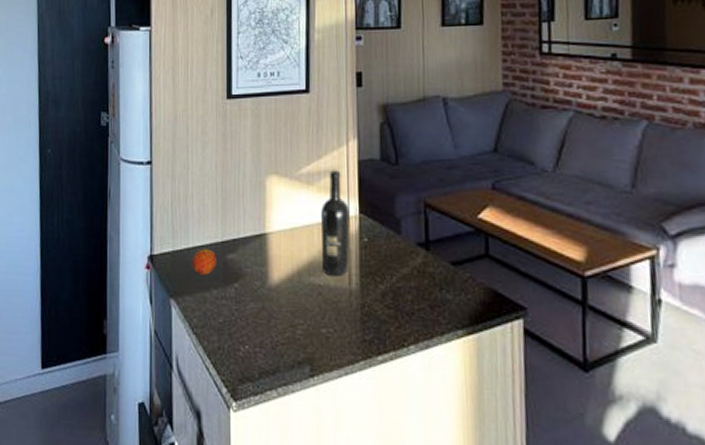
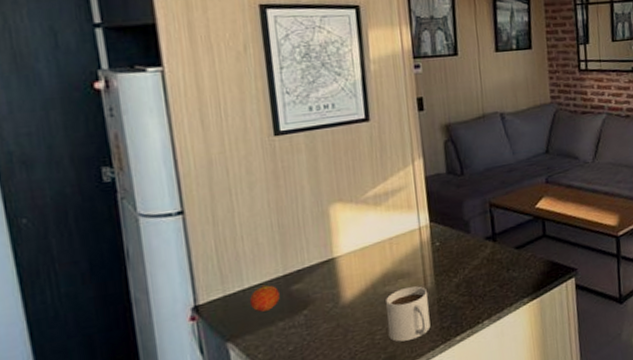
mug: none [309,283,352,345] -> present [386,286,431,342]
wine bottle: present [320,170,350,276] -> none [390,188,424,282]

